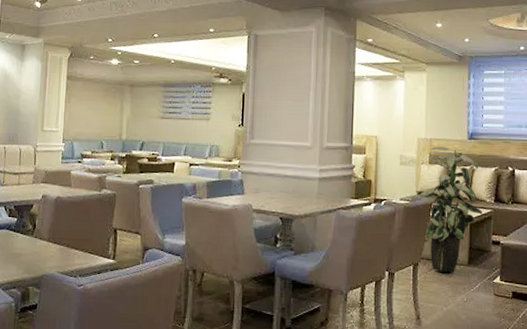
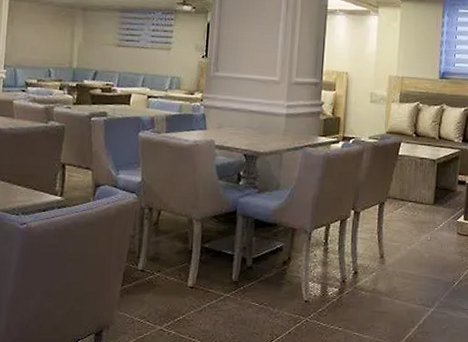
indoor plant: present [415,146,483,272] -> none [384,85,451,212]

